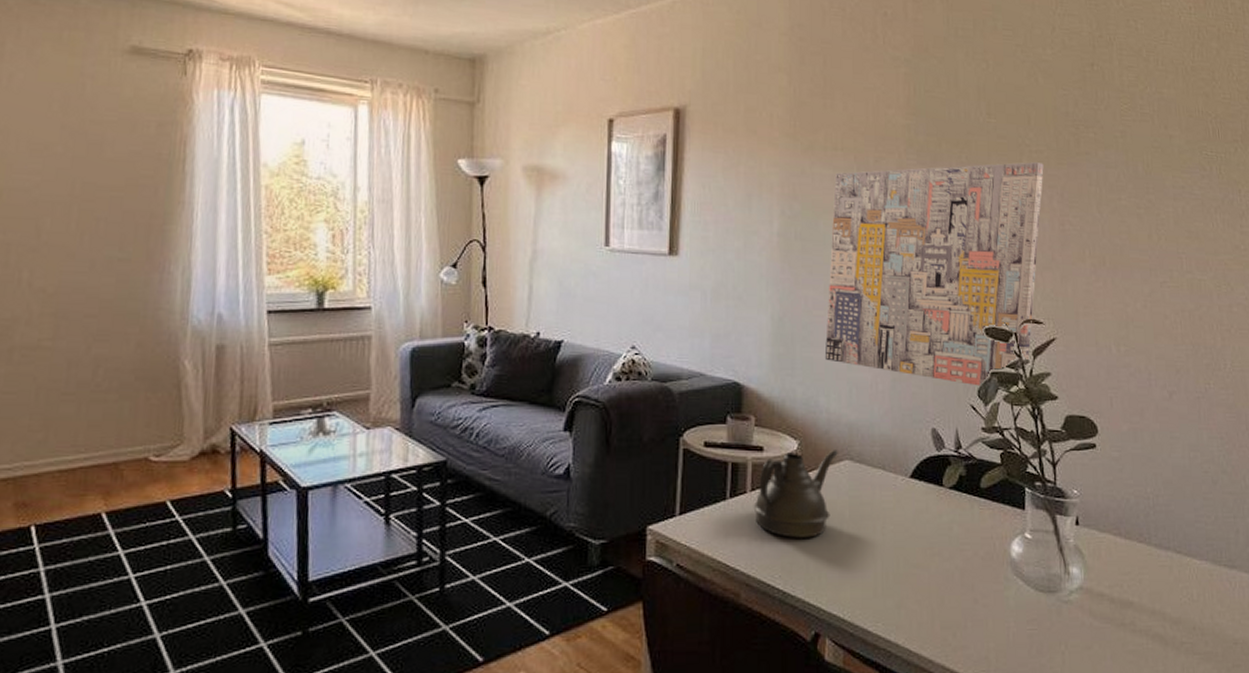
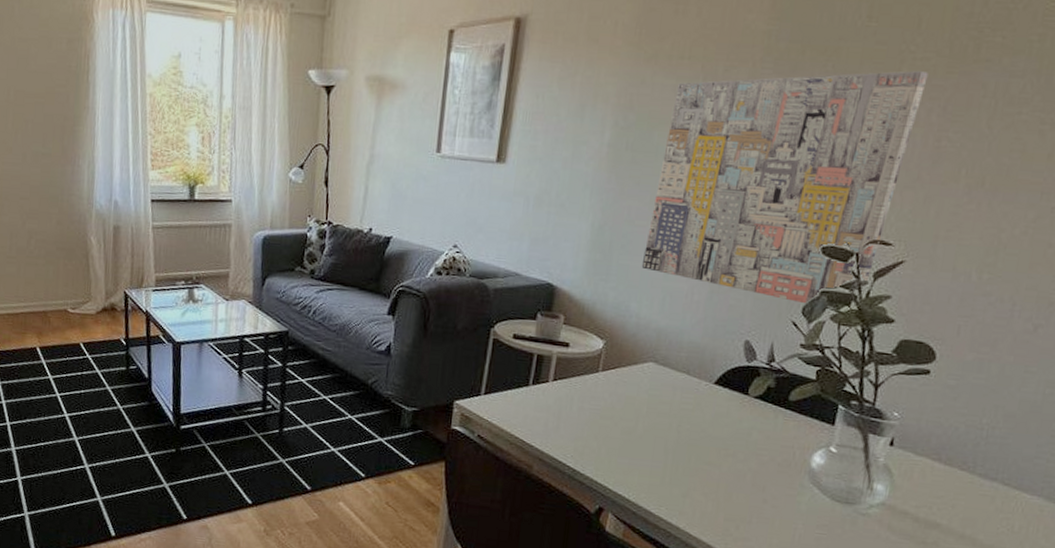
teapot: present [753,450,838,538] -> none [553,350,643,427]

